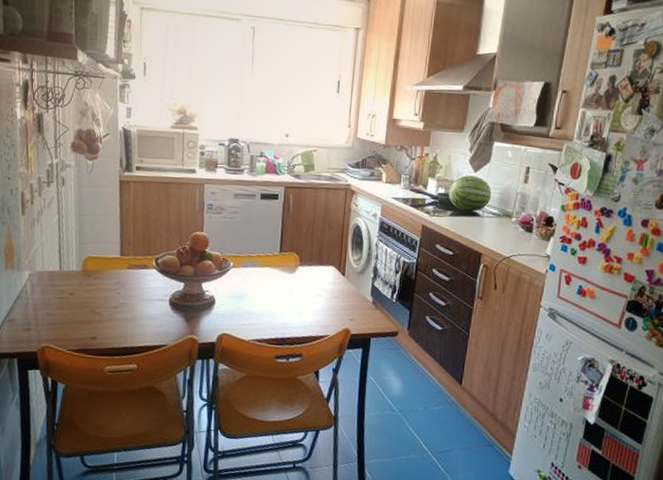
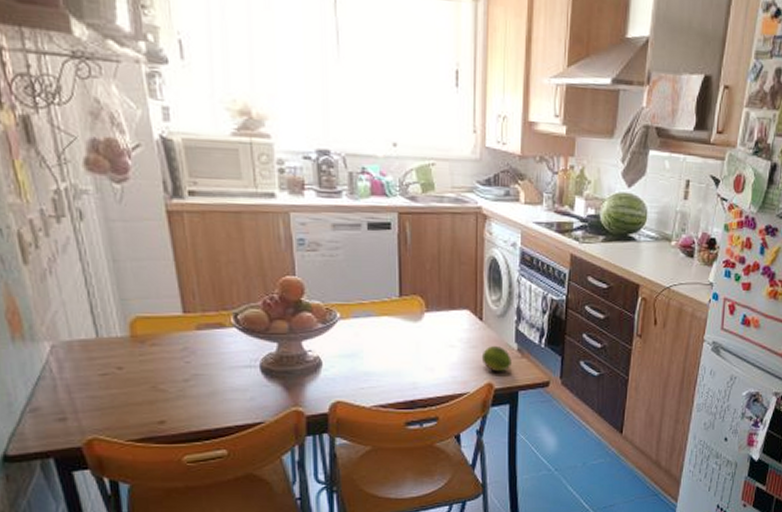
fruit: none [341,298,367,320] -> present [481,346,512,372]

